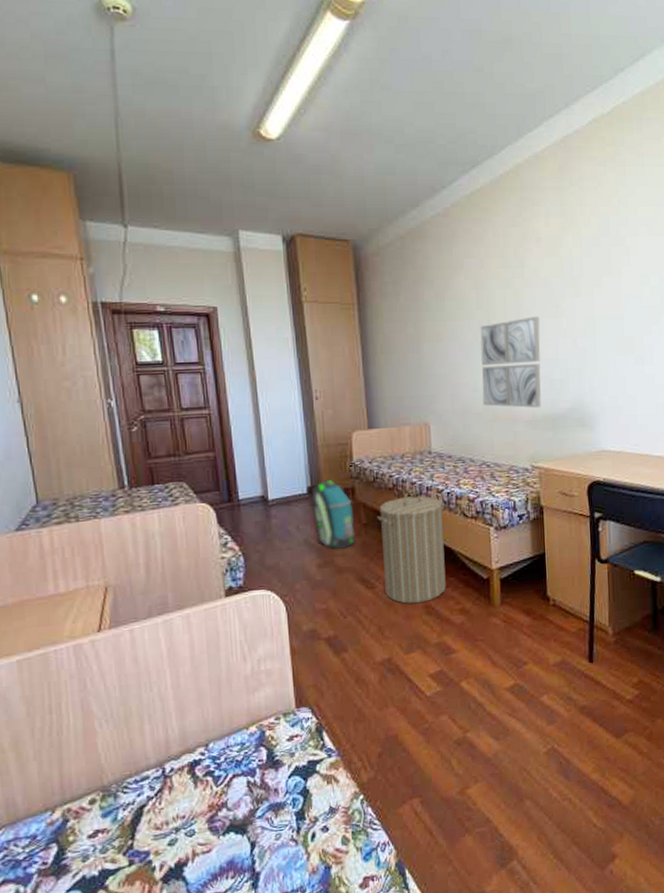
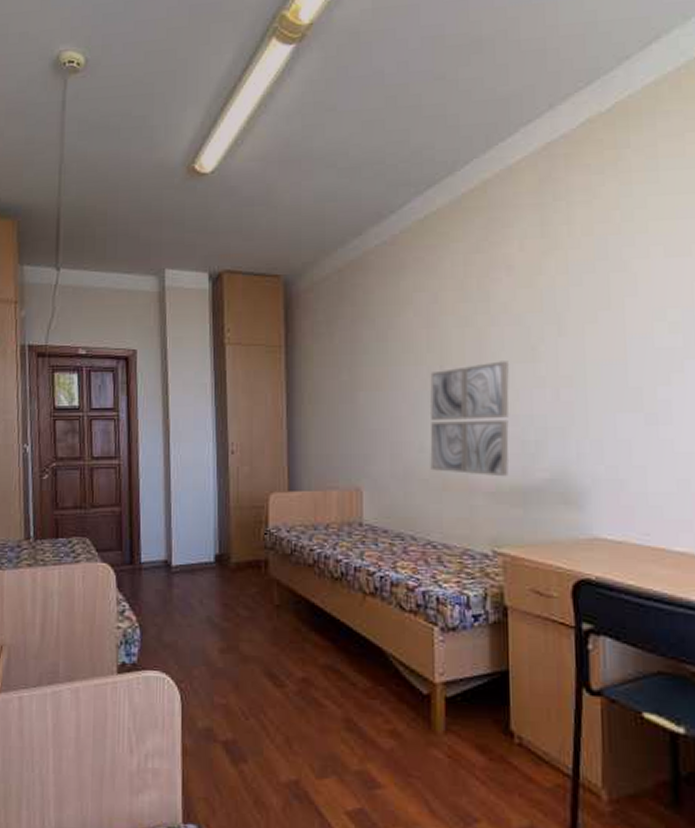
backpack: present [310,479,356,549] -> none [217,547,266,633]
laundry hamper: present [377,490,446,604] -> none [292,569,377,715]

